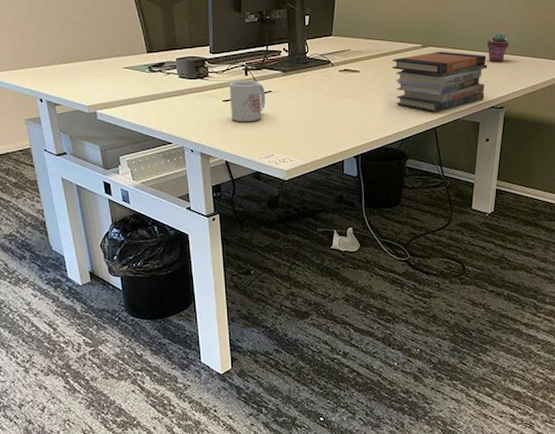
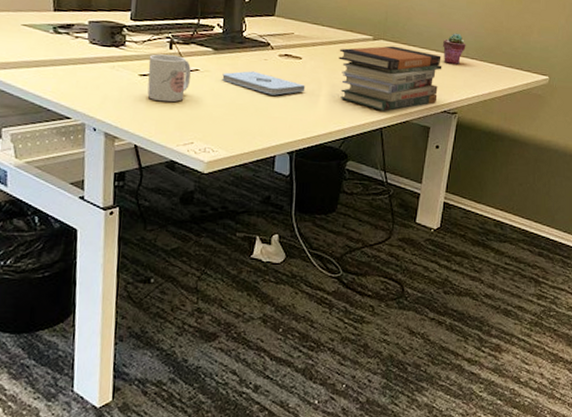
notepad: none [292,87,365,107] -> present [222,71,306,96]

